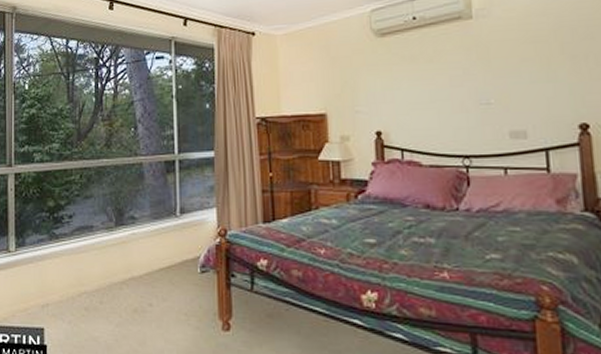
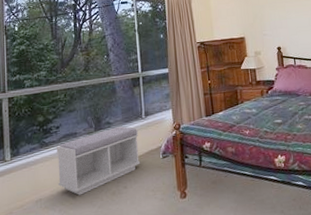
bench: none [68,224,172,307] -> present [56,126,141,195]

